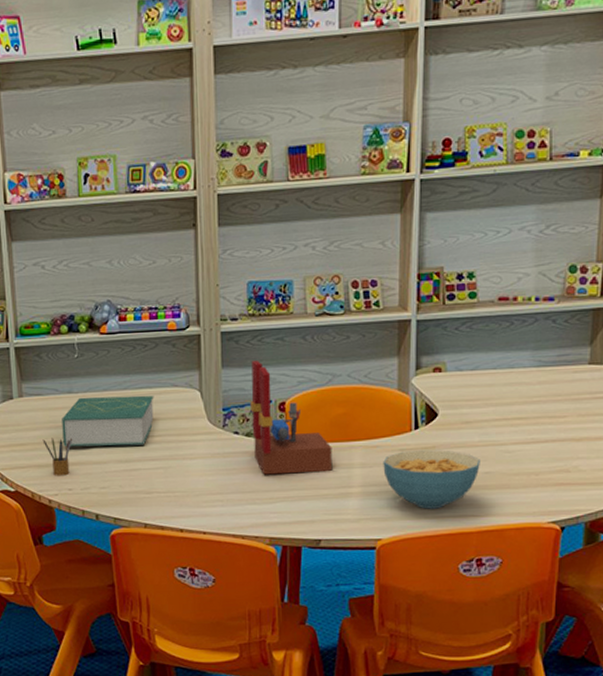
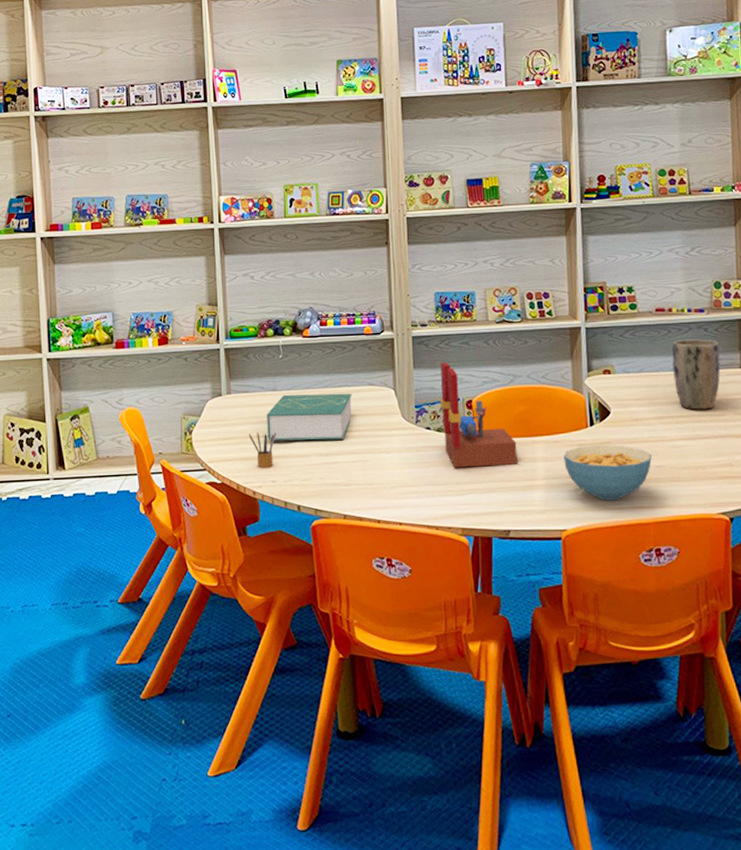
plant pot: none [512,332,567,412] -> present [672,339,721,410]

